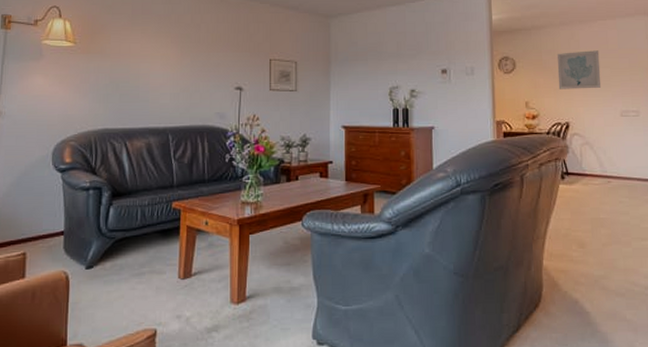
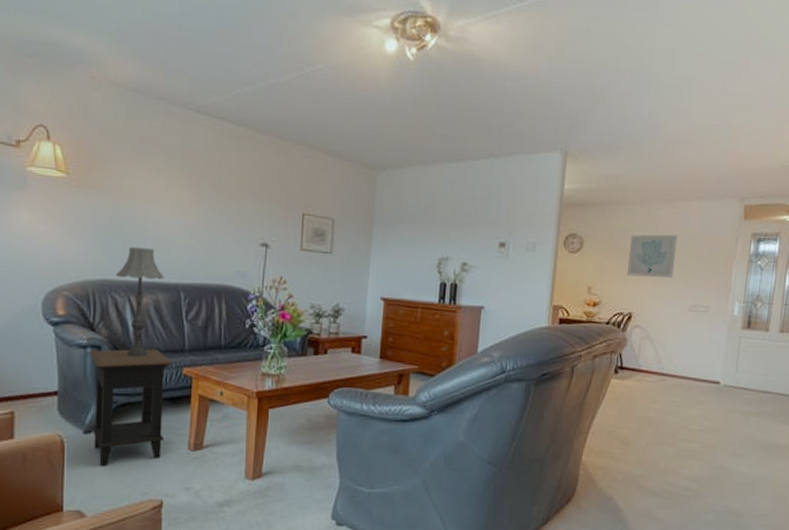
side table: none [92,187,164,300] -> present [90,349,174,467]
table lamp: none [115,99,155,195] -> present [116,247,165,357]

